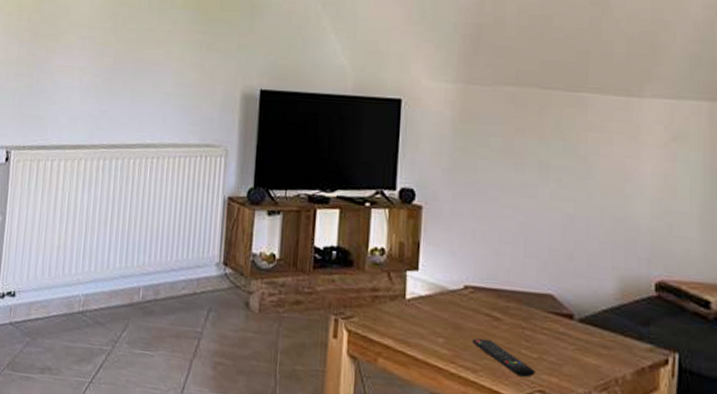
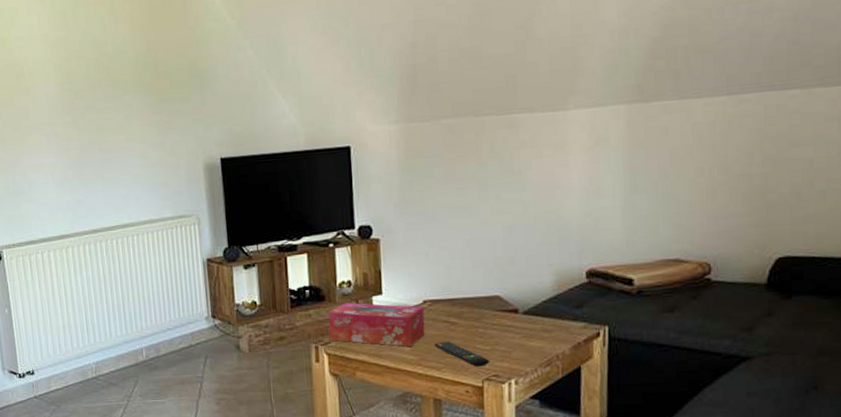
tissue box: none [352,273,464,338] -> present [328,302,425,347]

